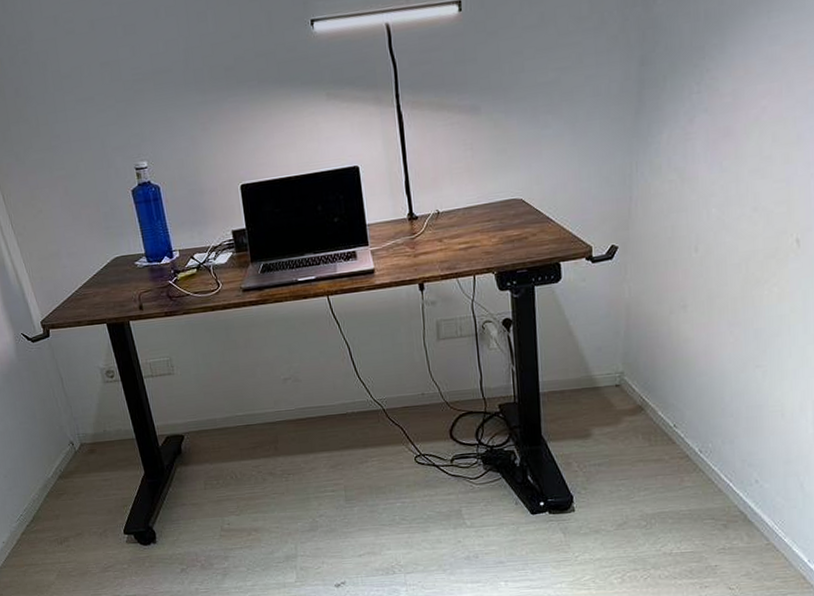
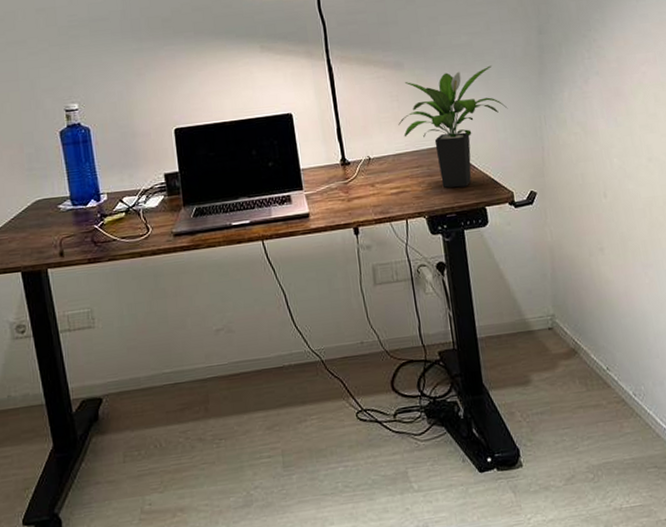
potted plant: none [471,105,595,243] -> present [398,65,508,188]

